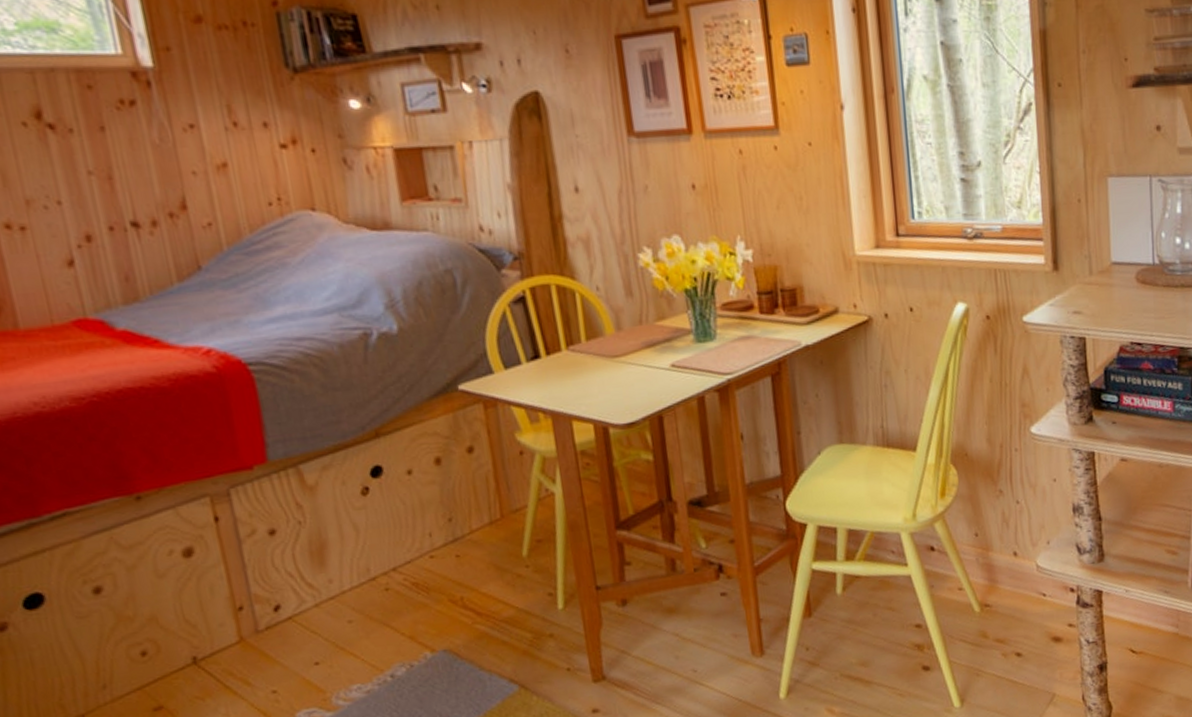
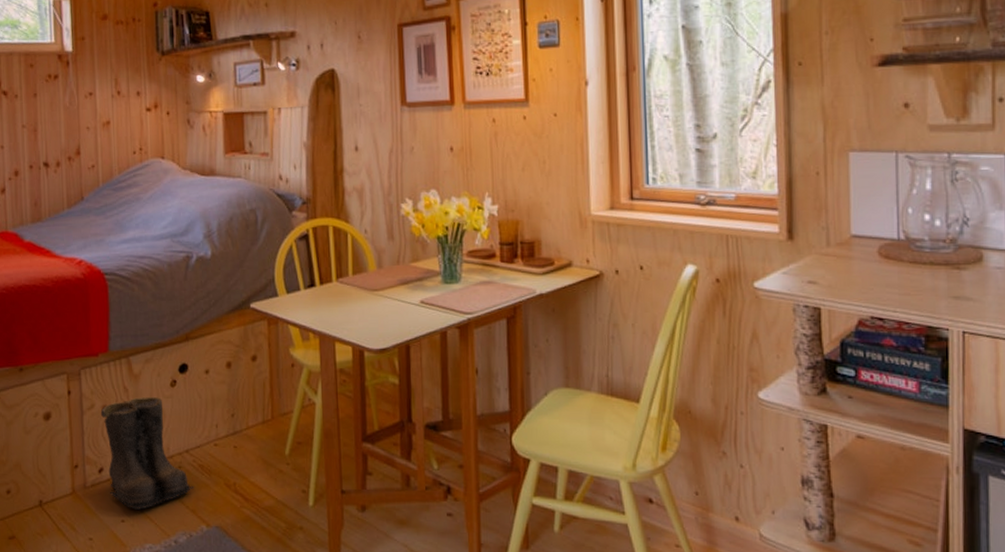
boots: none [266,510,410,648] -> present [100,397,194,510]

